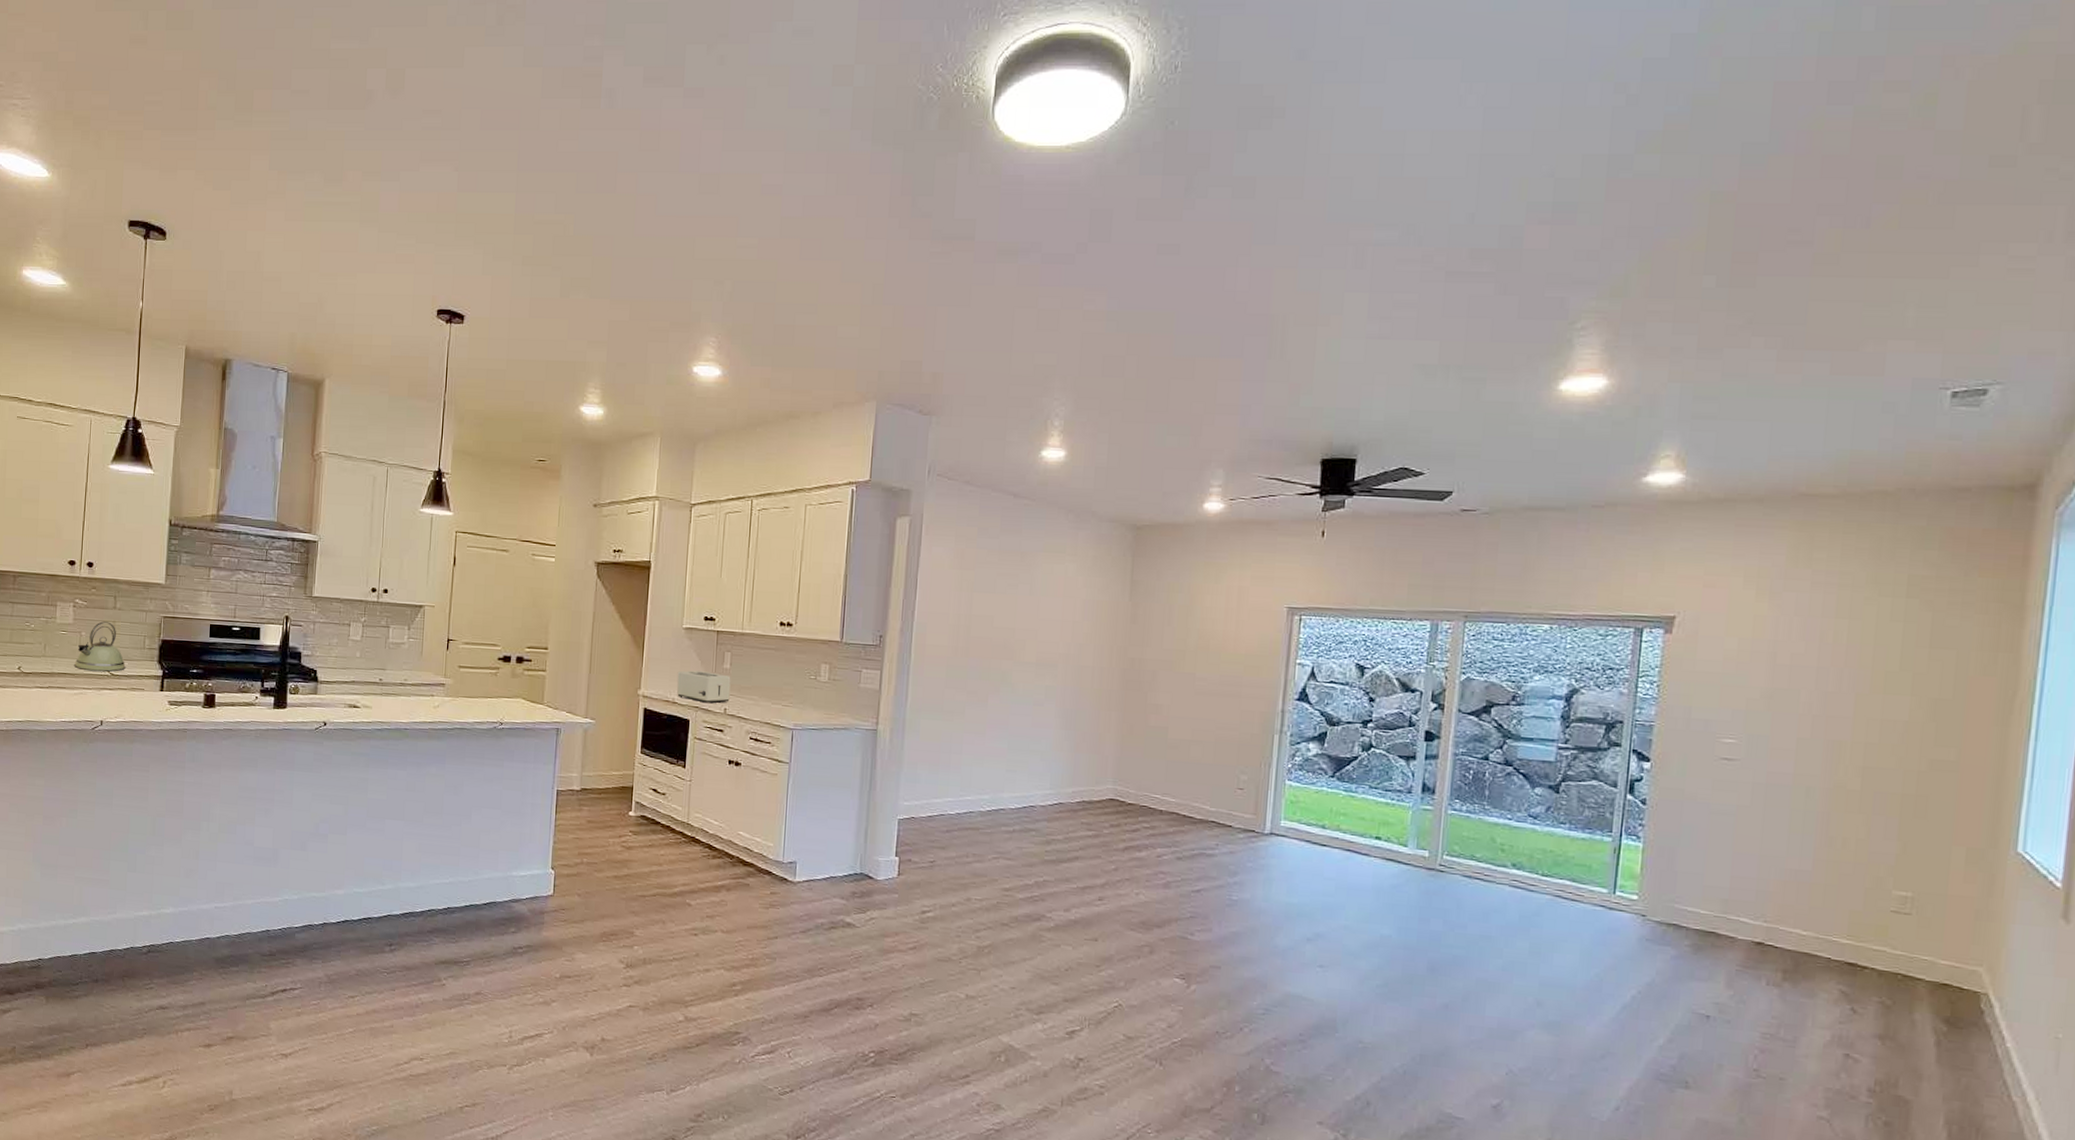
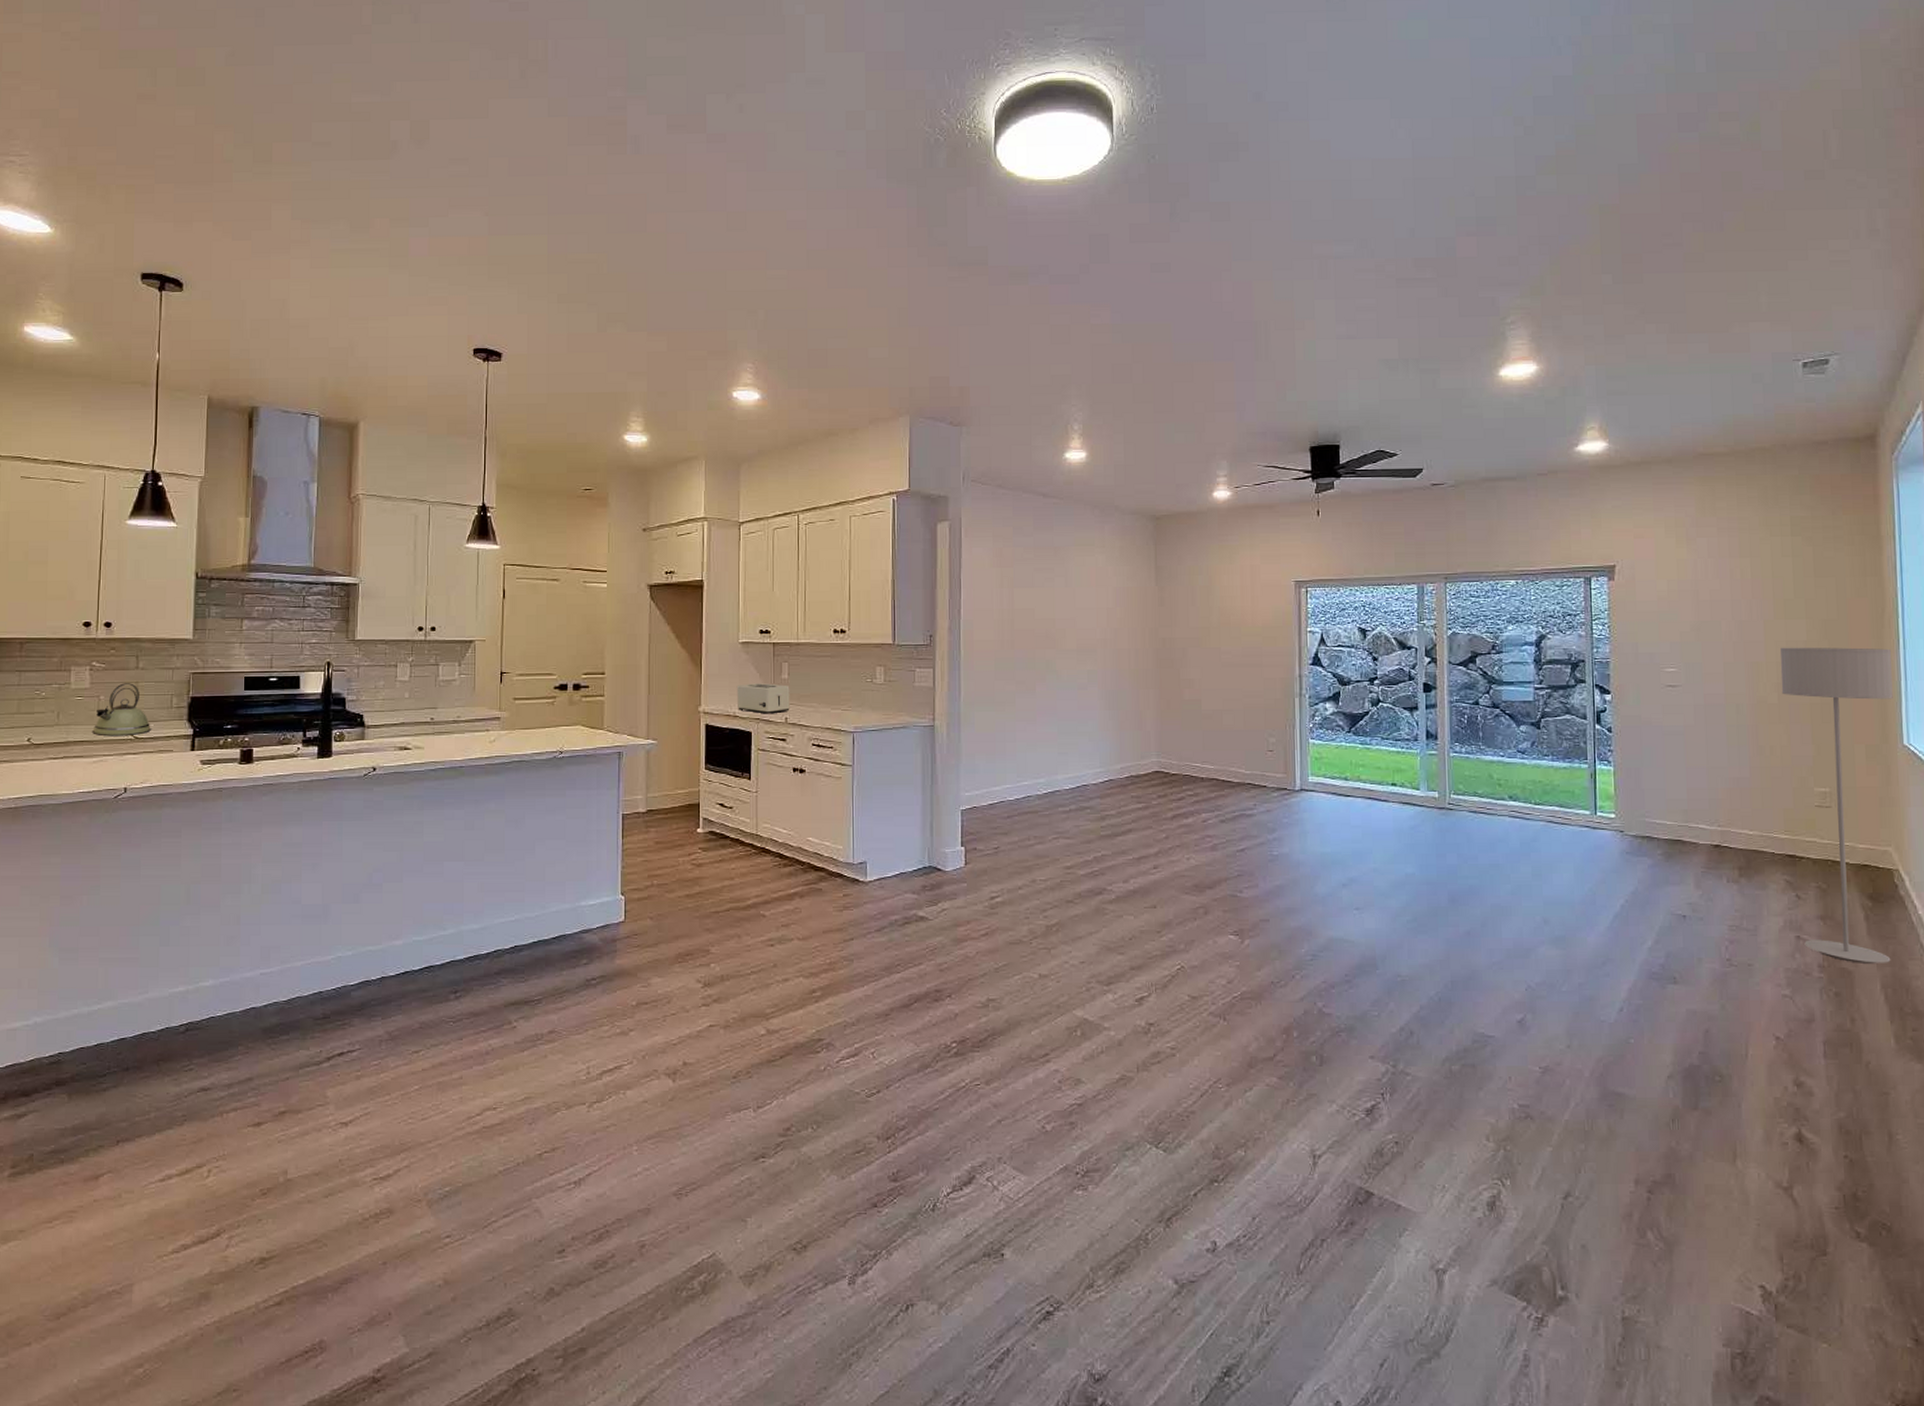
floor lamp: none [1854,726,2019,1097] -> present [1780,647,1893,965]

